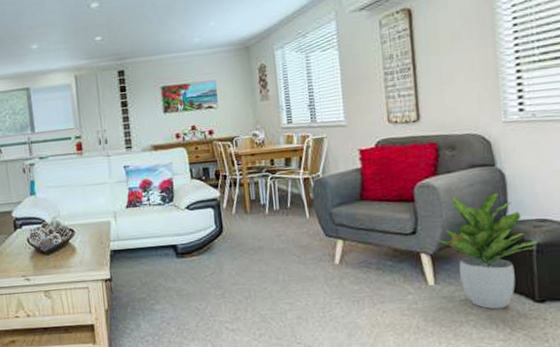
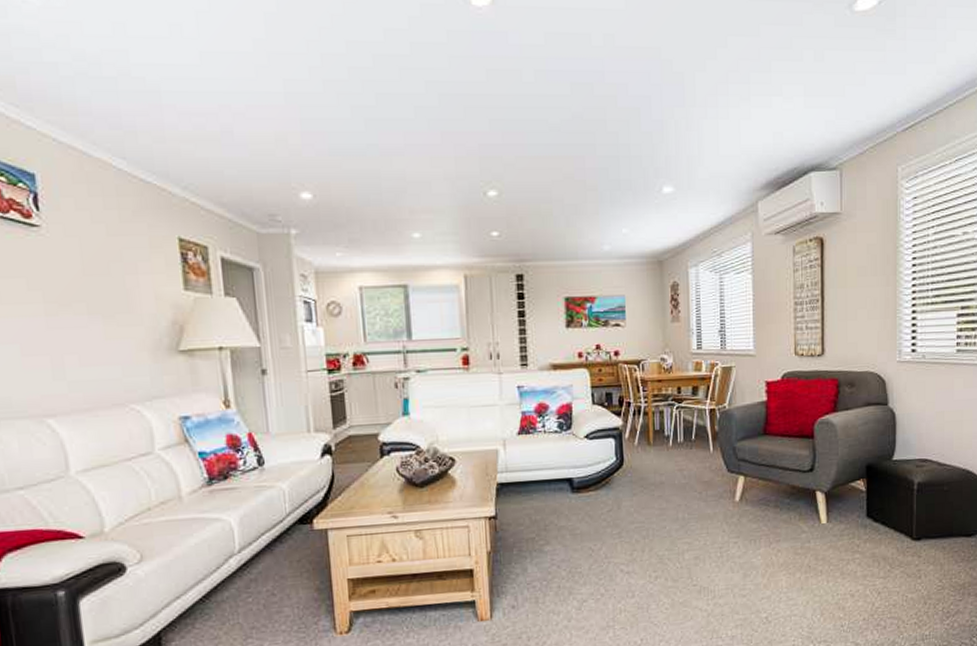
potted plant: present [437,194,538,310] -> none [832,433,918,548]

